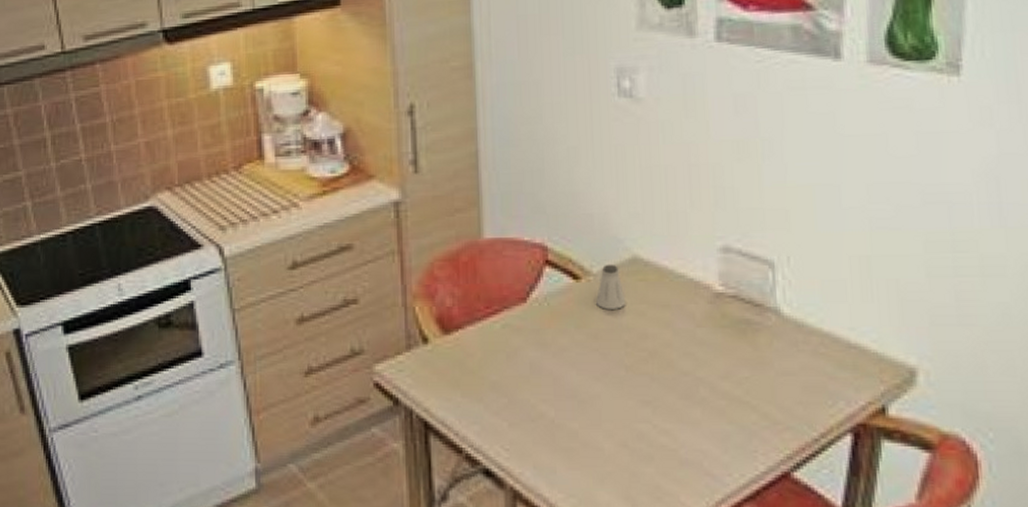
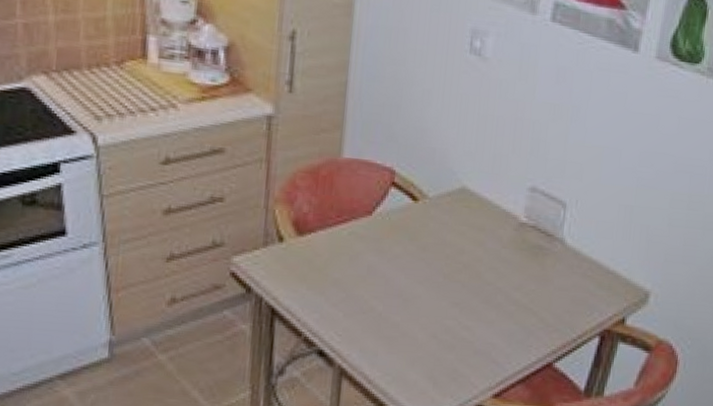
saltshaker: present [595,264,626,309] -> none [427,190,452,228]

